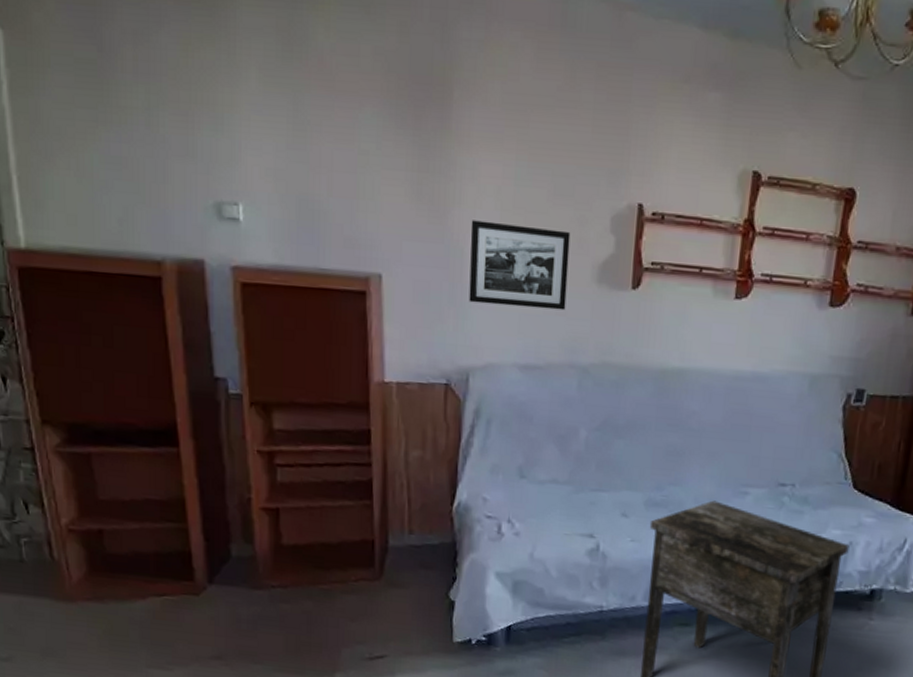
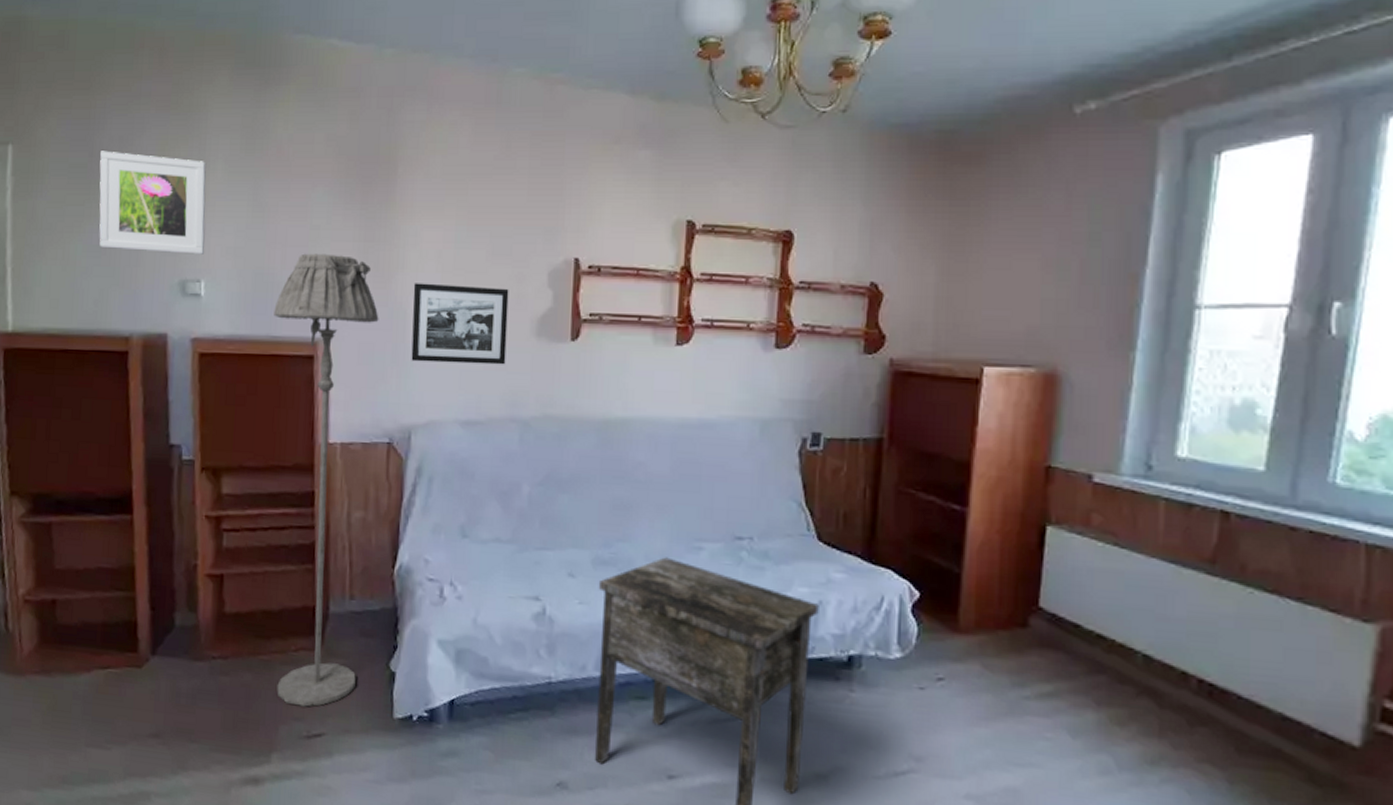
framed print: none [112,45,241,175] -> present [99,151,206,254]
floor lamp: none [321,180,435,632] -> present [274,253,379,707]

